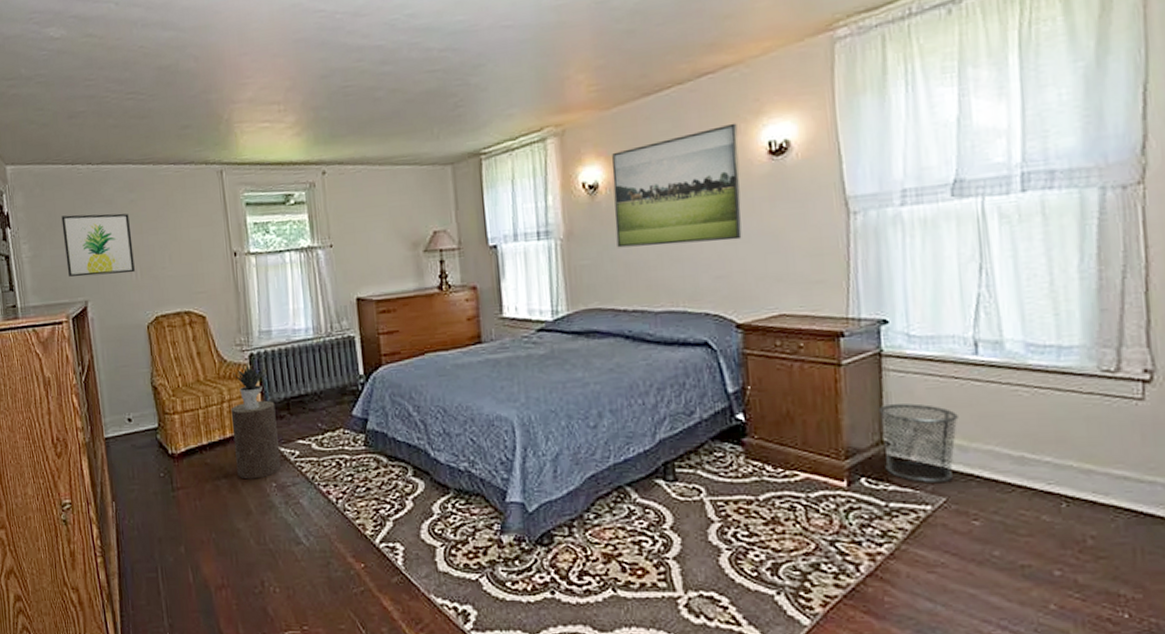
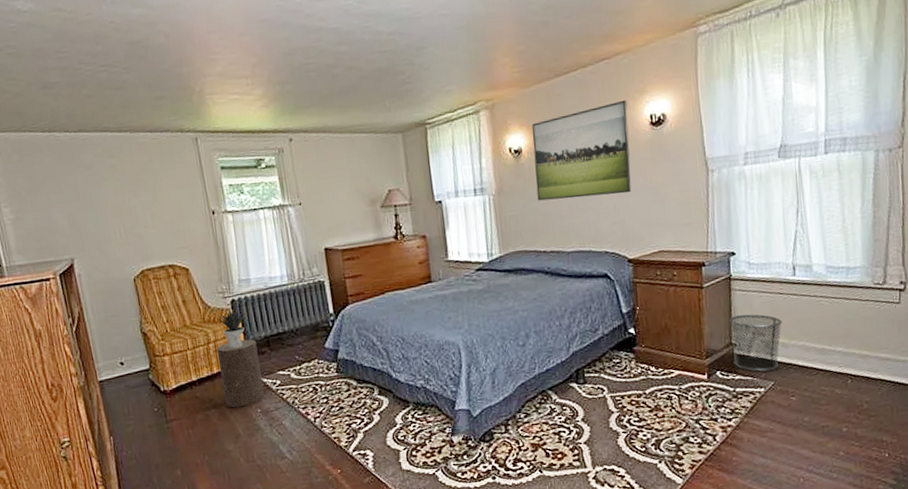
wall art: present [61,213,135,277] -> none [41,177,119,237]

